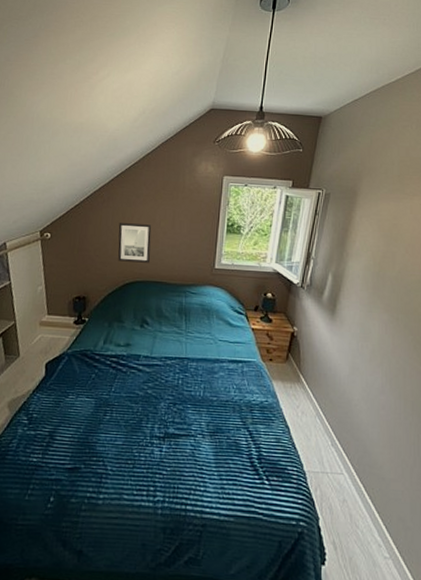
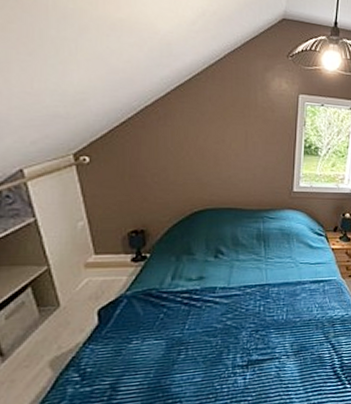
wall art: present [118,223,152,263] -> none [180,144,222,189]

